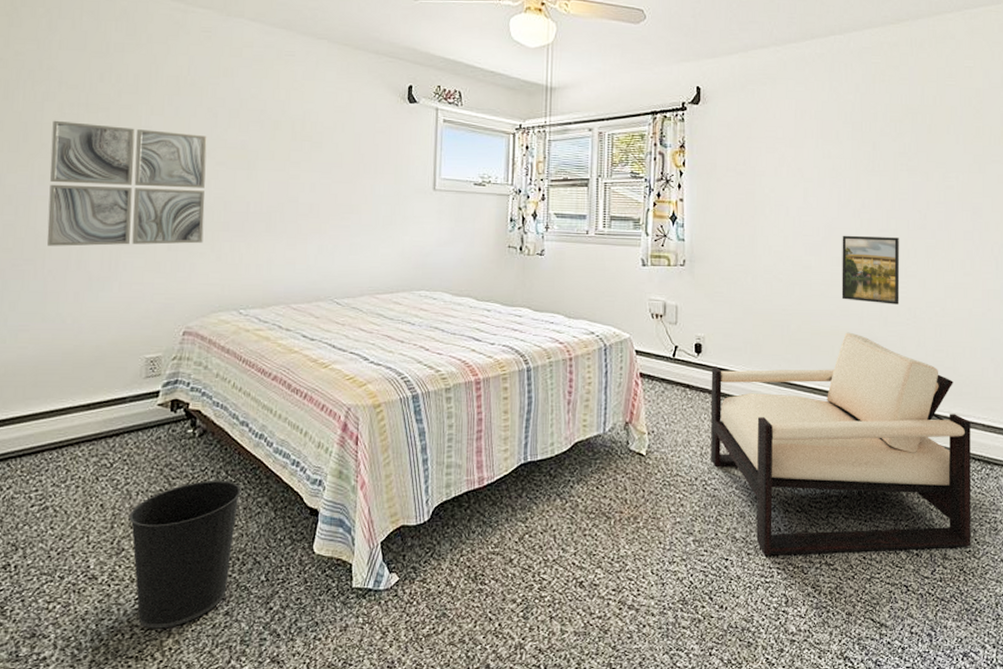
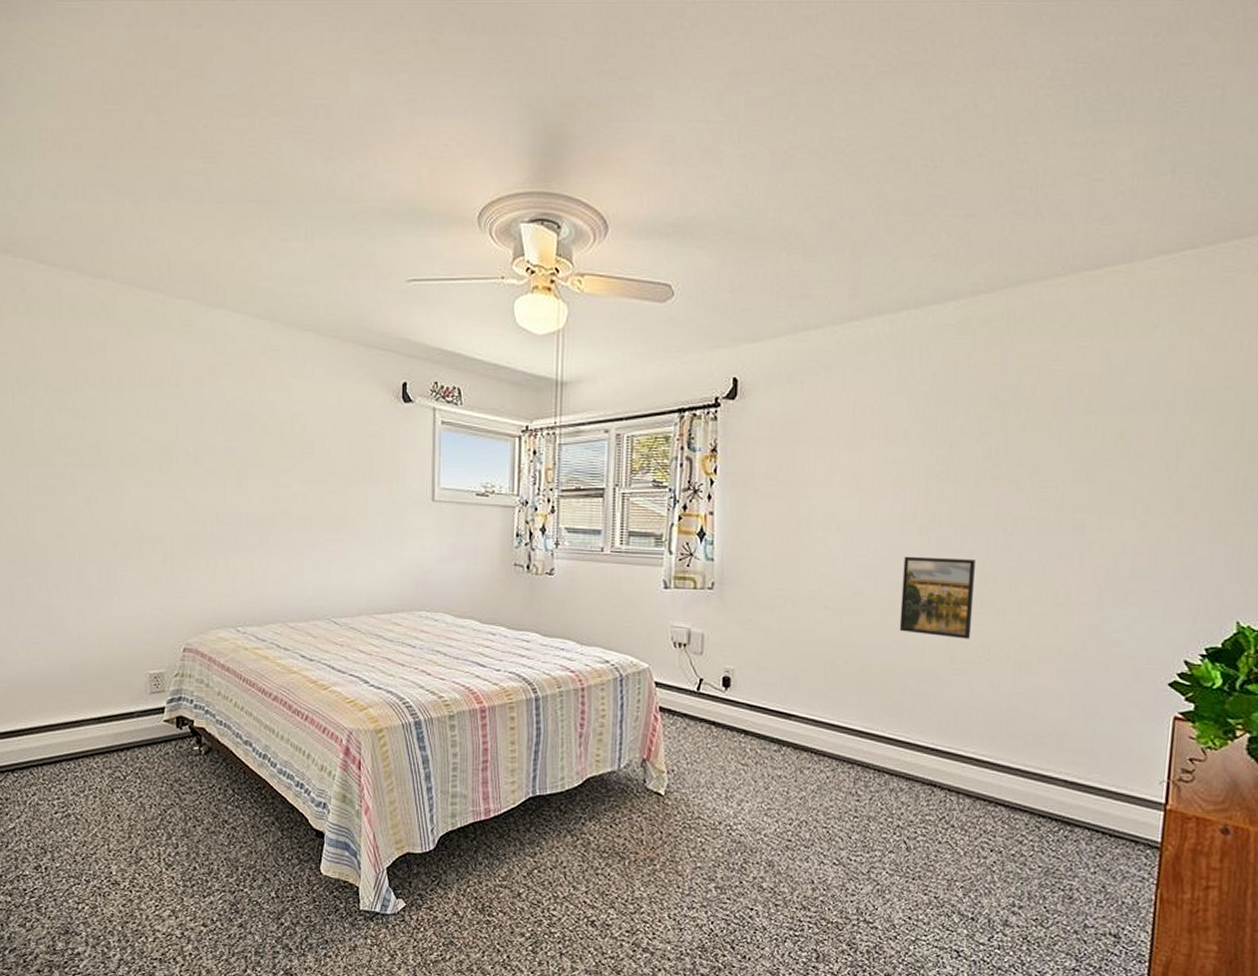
wall art: present [46,120,207,246] -> none [43,426,197,559]
wastebasket: present [128,480,242,629] -> none [144,797,248,935]
armchair: present [710,332,972,556] -> none [737,669,1050,915]

